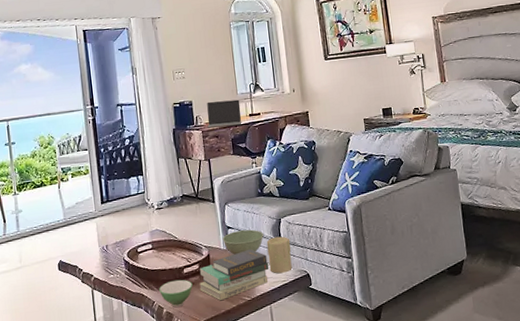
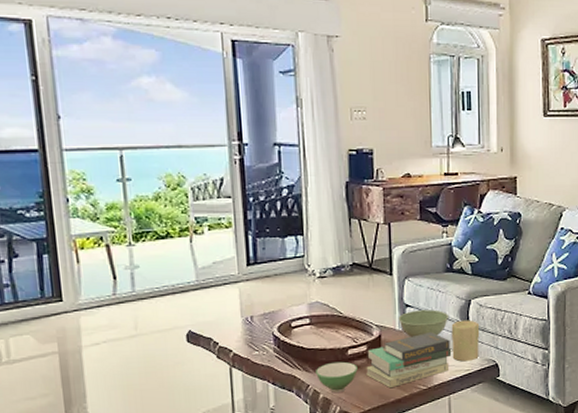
laptop: present [207,99,241,128] -> none [390,152,434,186]

